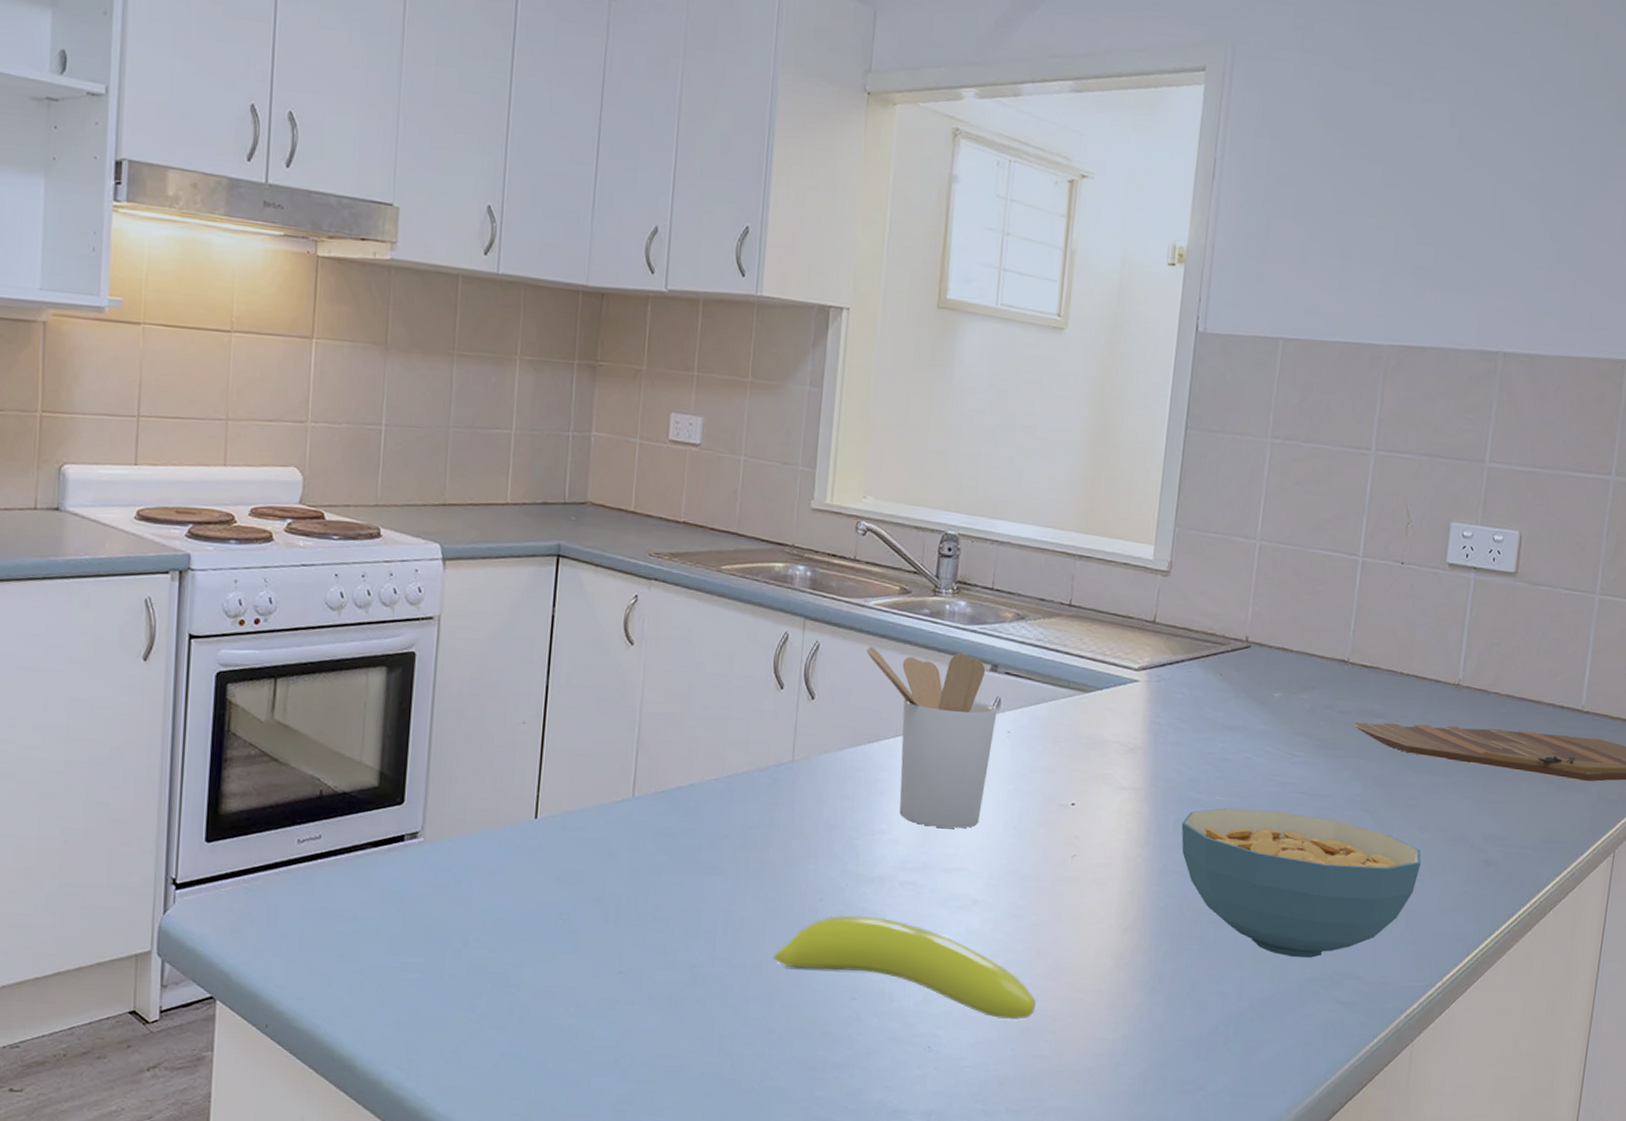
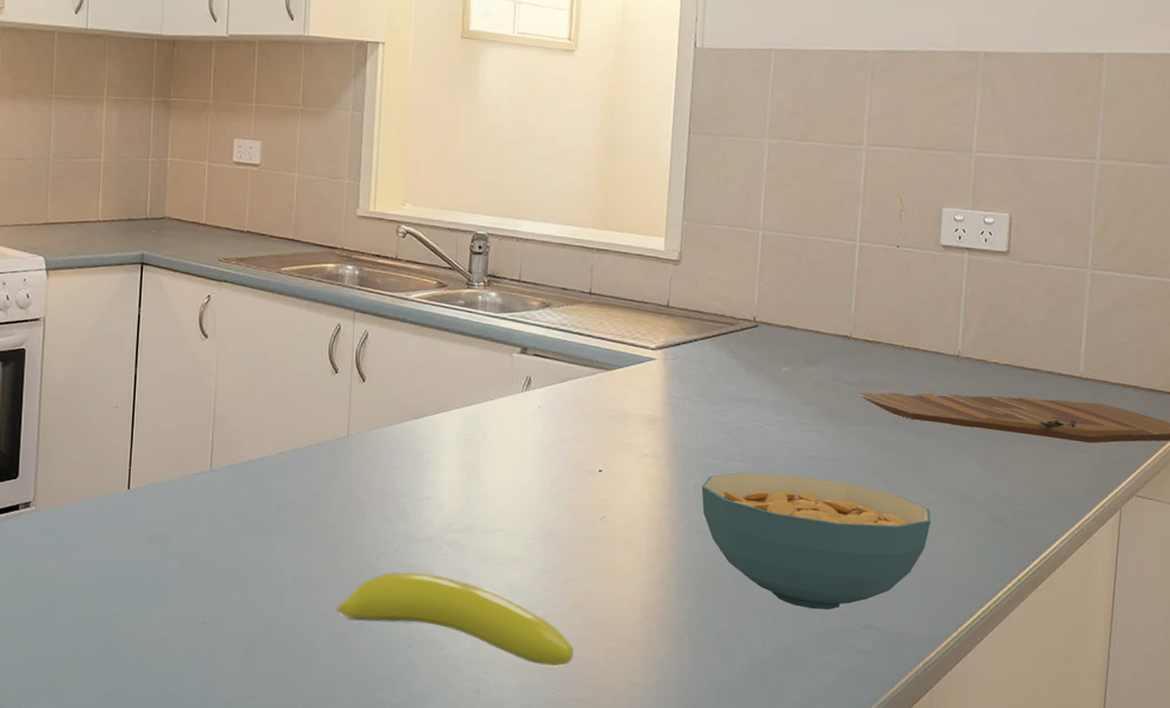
utensil holder: present [866,647,998,829] -> none [409,335,529,494]

